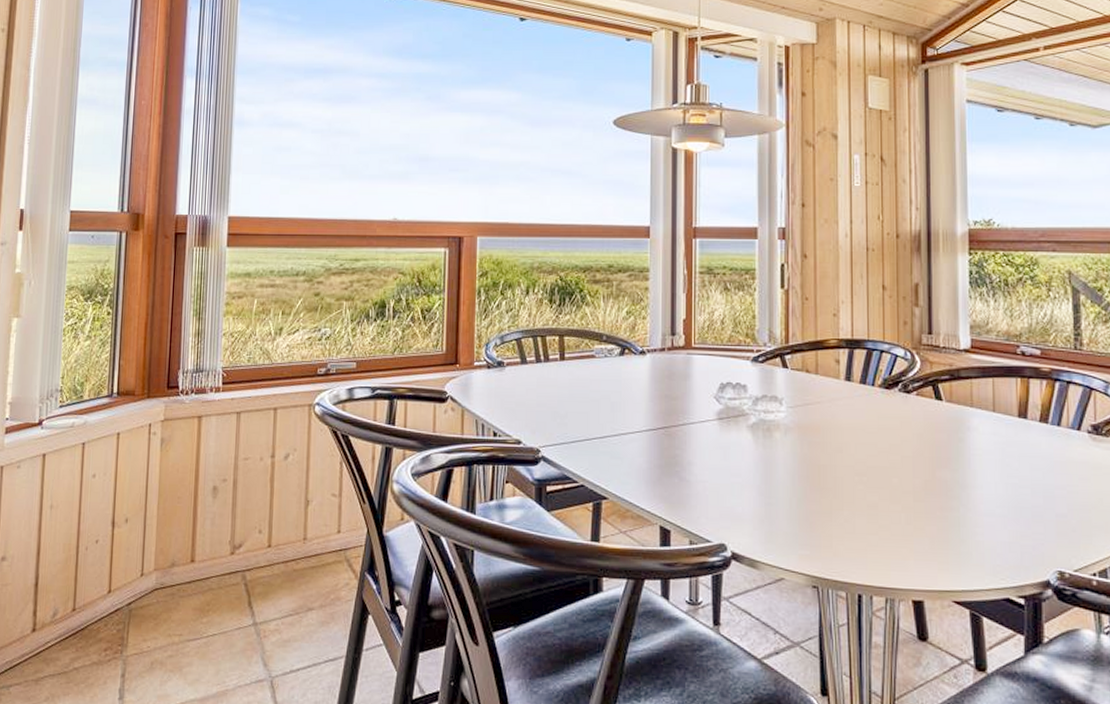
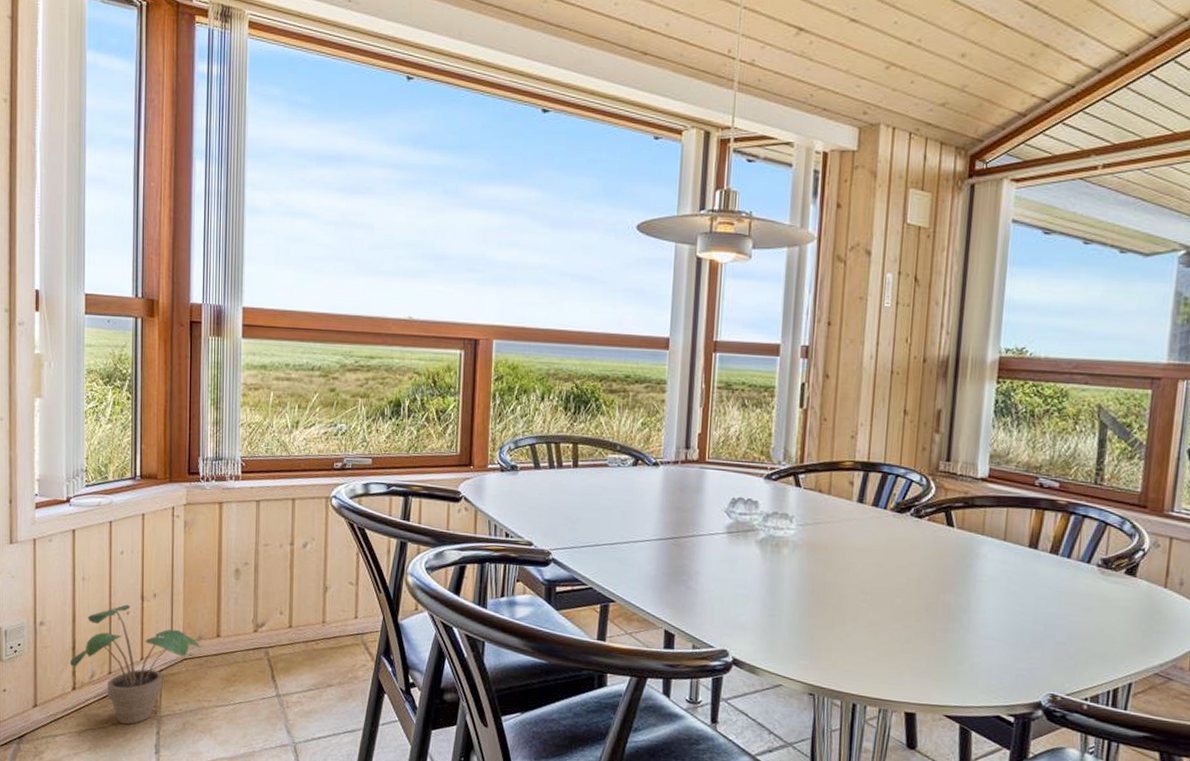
potted plant: none [30,532,174,667] -> present [69,604,201,725]

